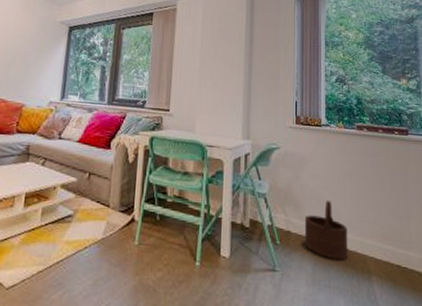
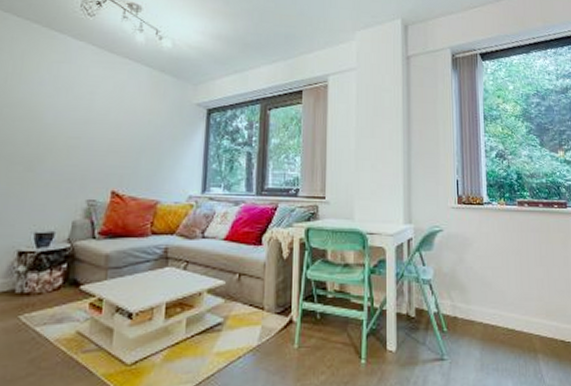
wooden bucket: present [304,200,348,261] -> none [470,281,514,342]

